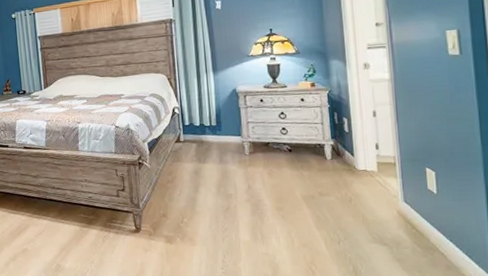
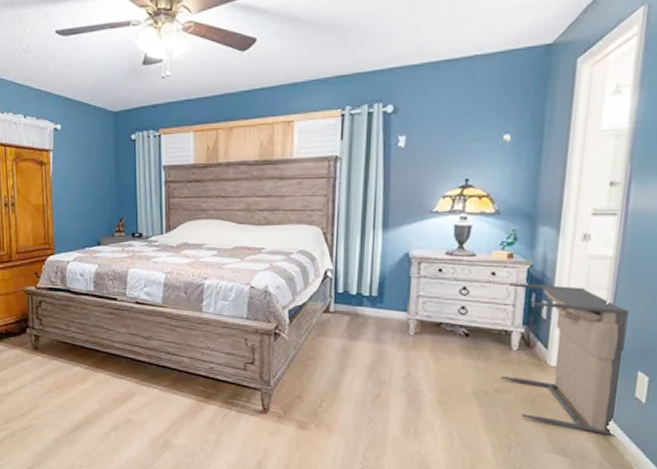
laundry hamper: none [316,105,419,224] -> present [501,283,629,436]

